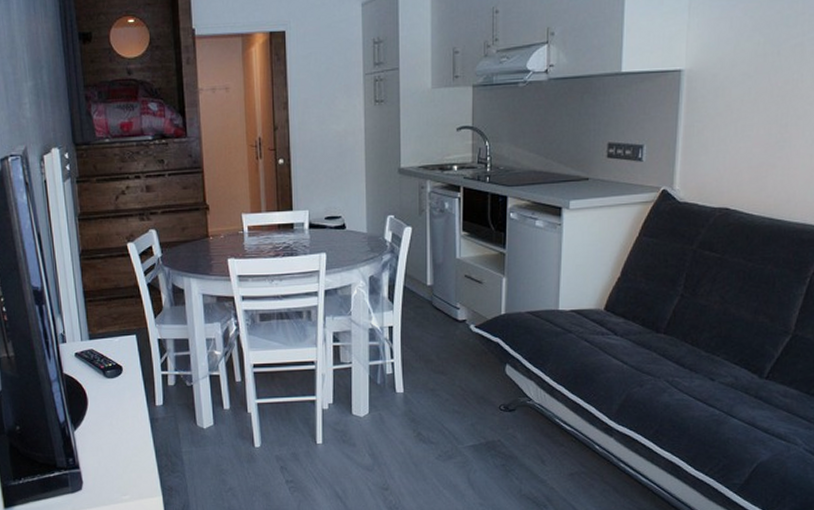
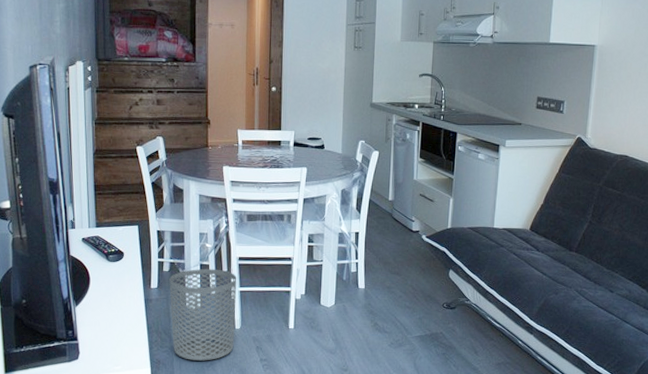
waste bin: none [176,379,255,486] -> present [169,268,237,361]

